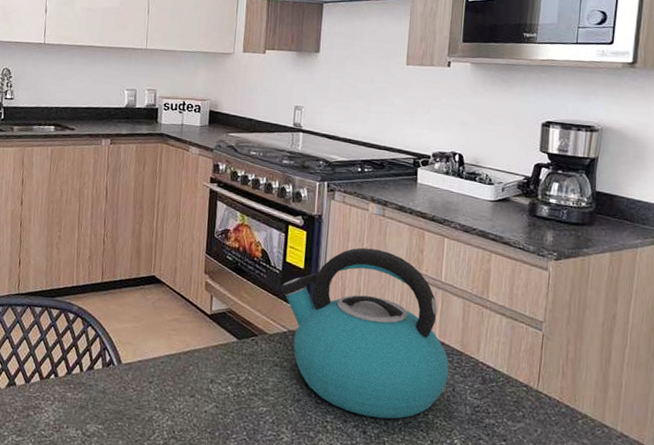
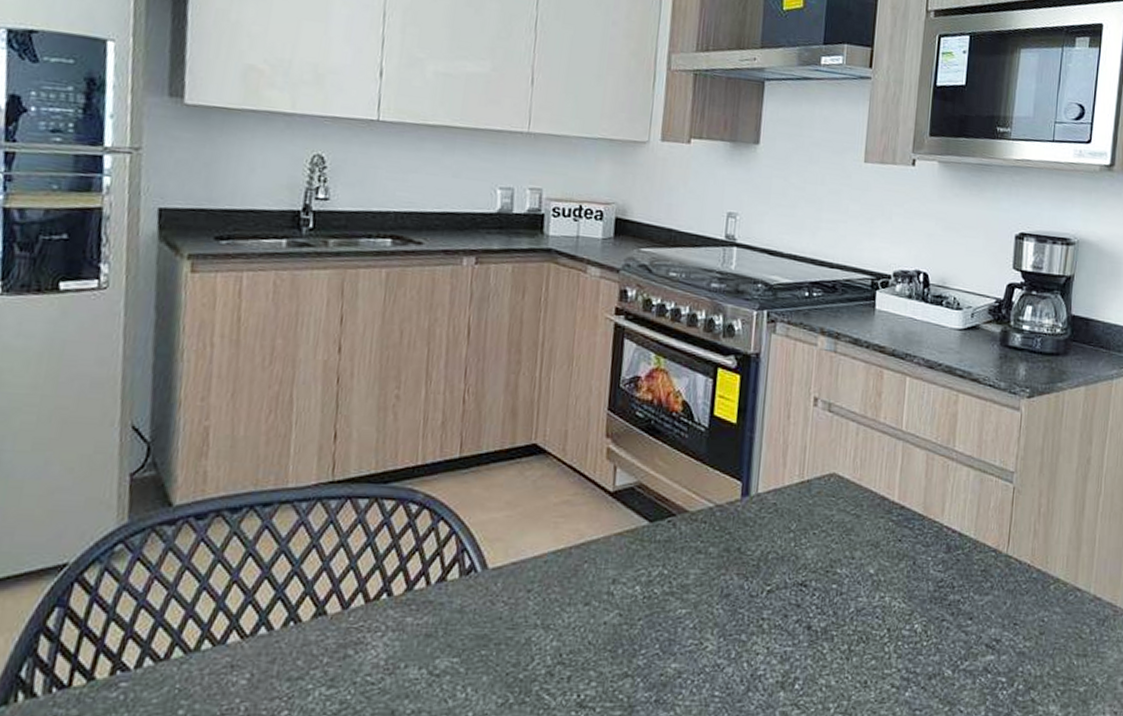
kettle: present [281,247,449,419] -> none [706,393,910,608]

